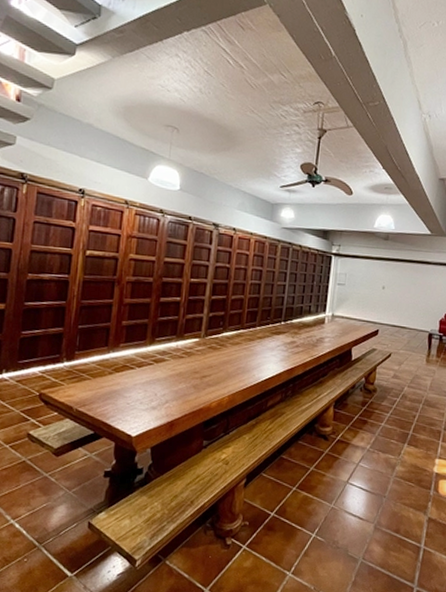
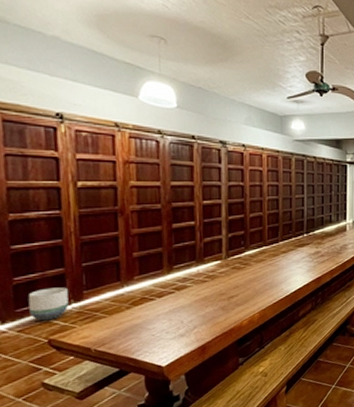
planter: none [29,344,63,375] -> present [28,287,69,321]

